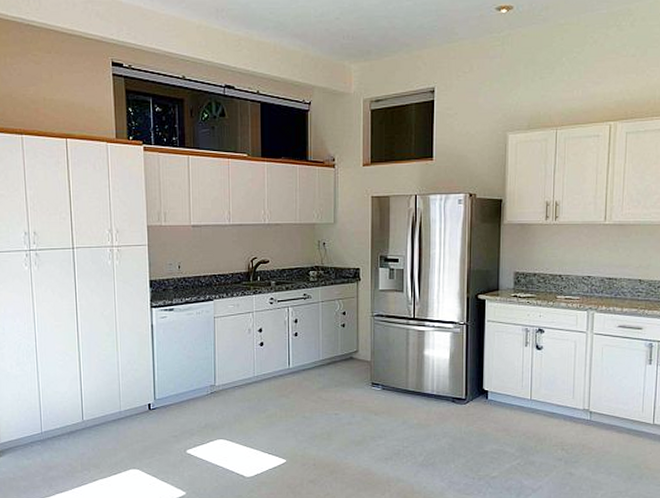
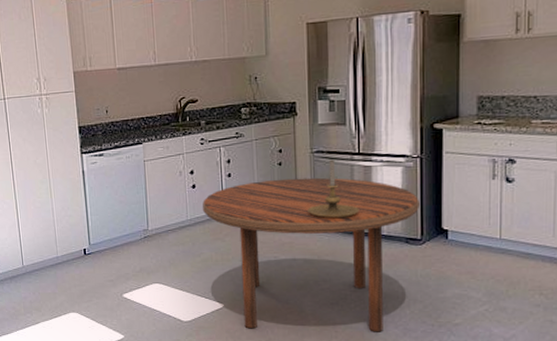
dining table: none [268,339,466,486] -> present [202,177,421,332]
candle holder: none [367,323,413,379] -> present [307,159,360,219]

